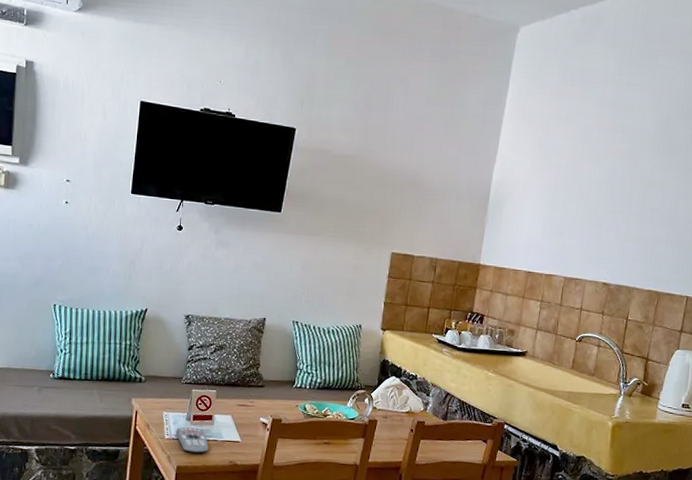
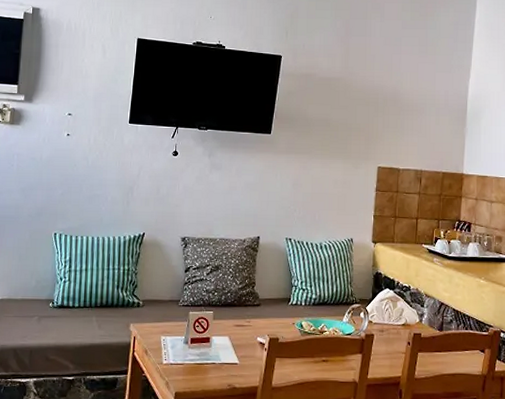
remote control: present [176,427,209,454] -> none [174,350,207,378]

